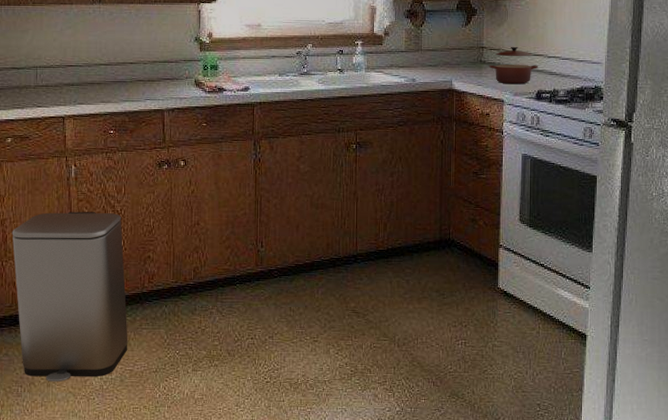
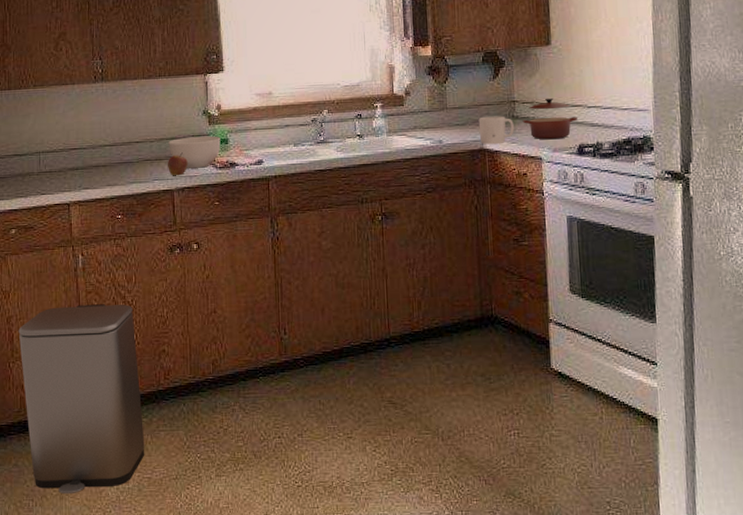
fruit: none [160,75,179,97] -> present [168,152,189,176]
bowl: none [161,61,211,91] -> present [168,136,221,169]
mug: none [449,59,481,86] -> present [478,116,514,145]

